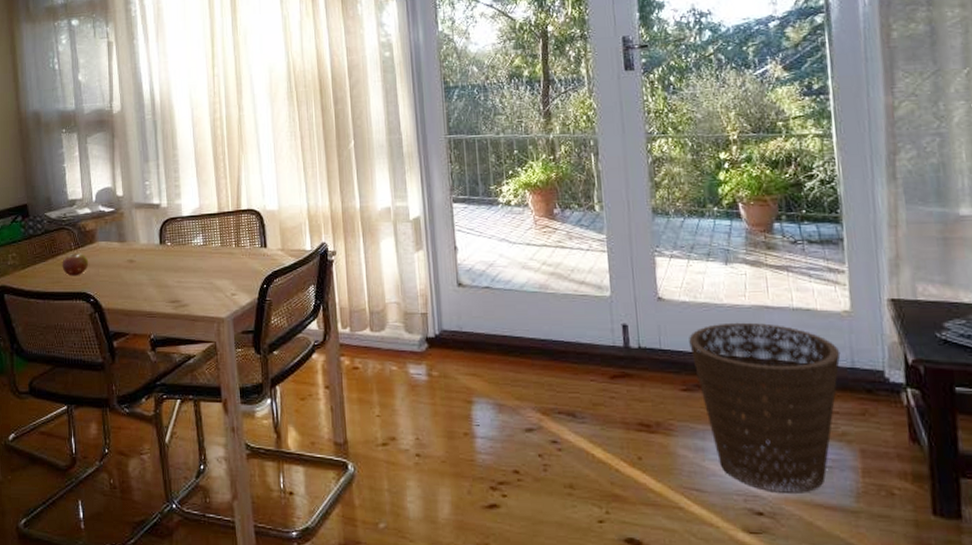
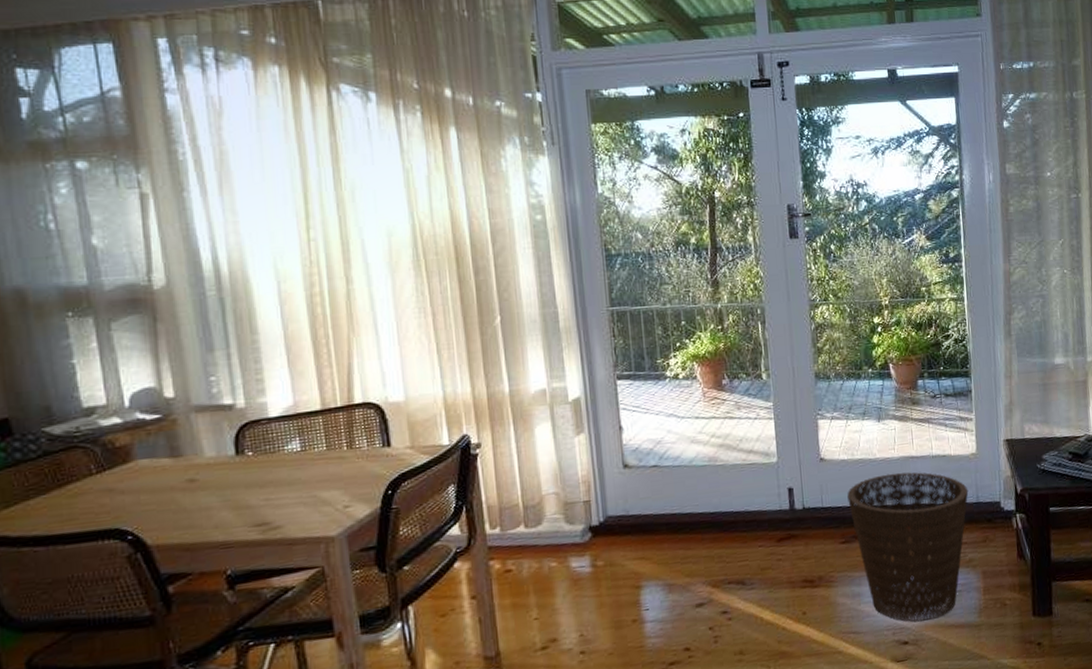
fruit: present [62,252,89,276] -> none [76,476,123,510]

